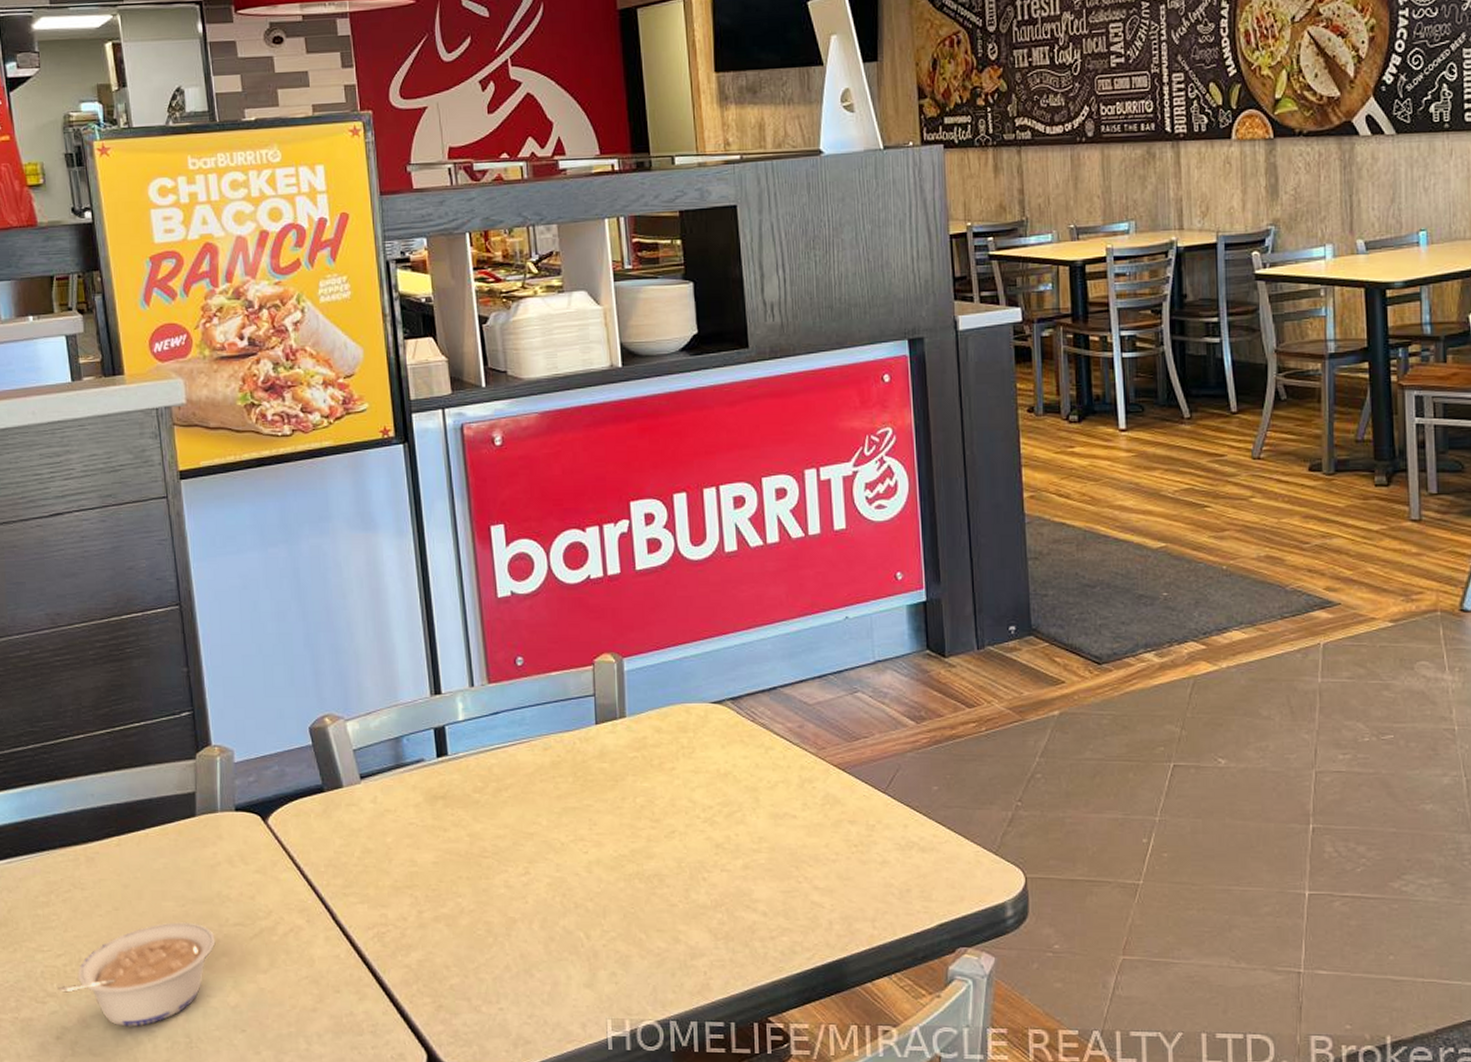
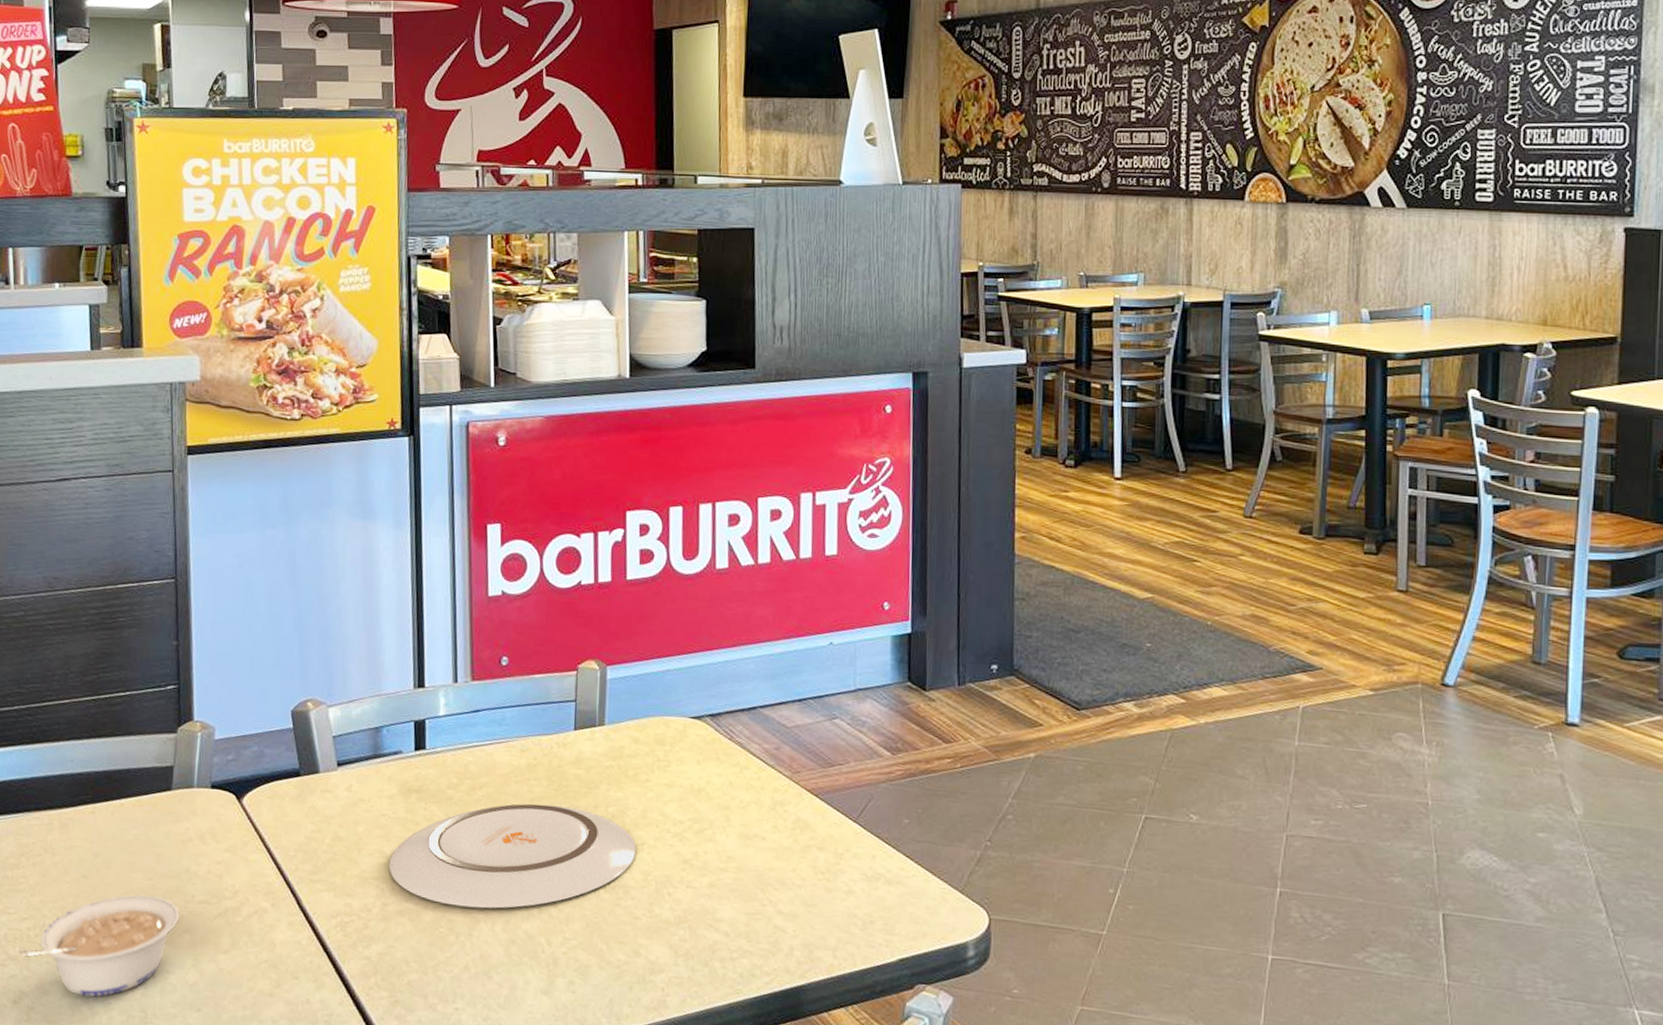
plate: none [421,800,668,908] -> present [389,803,637,909]

